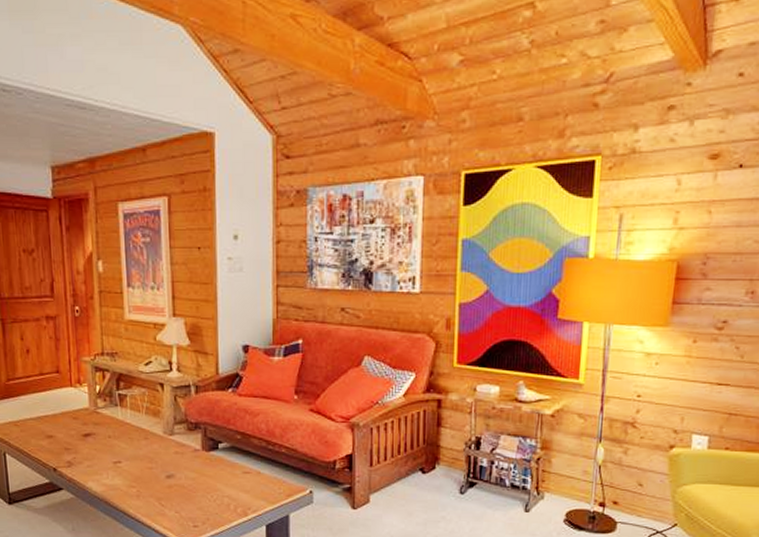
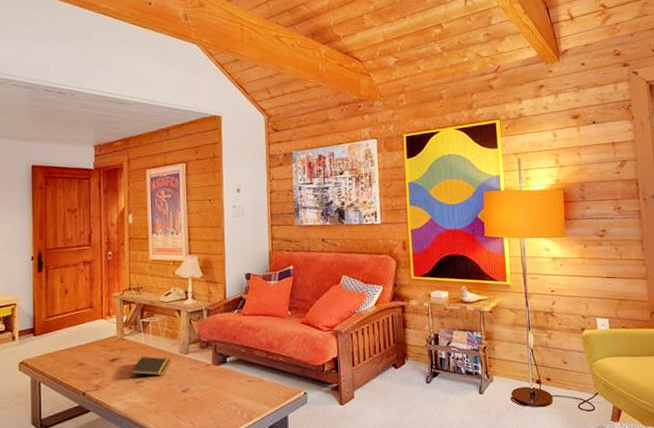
notepad: none [106,433,153,458] -> present [130,356,171,379]

